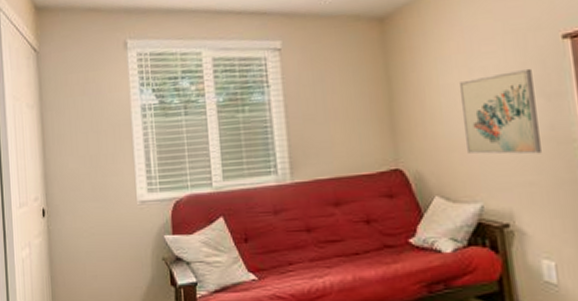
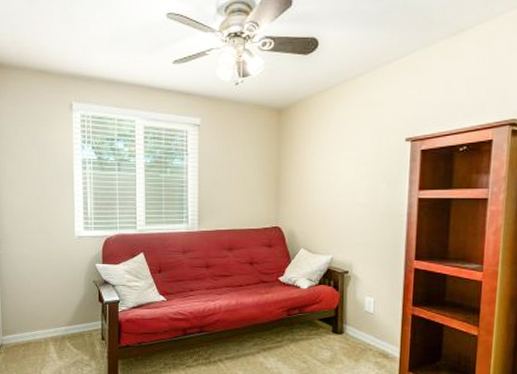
wall art: present [458,68,541,155] -> none [327,161,380,224]

